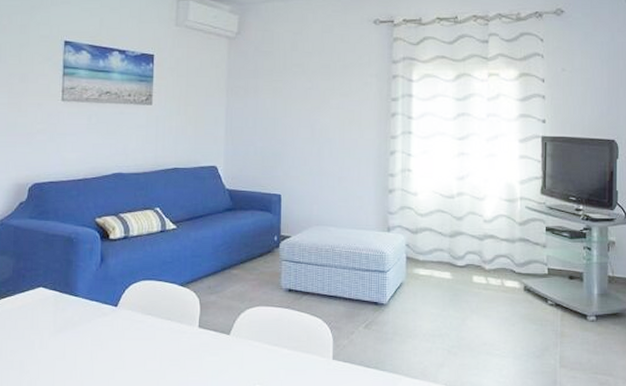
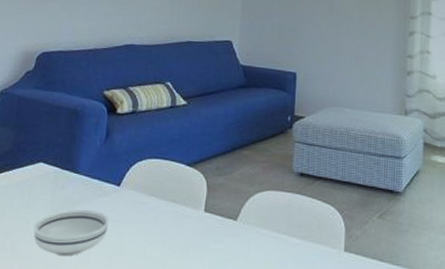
bowl: none [39,330,110,371] -> present [33,210,109,255]

